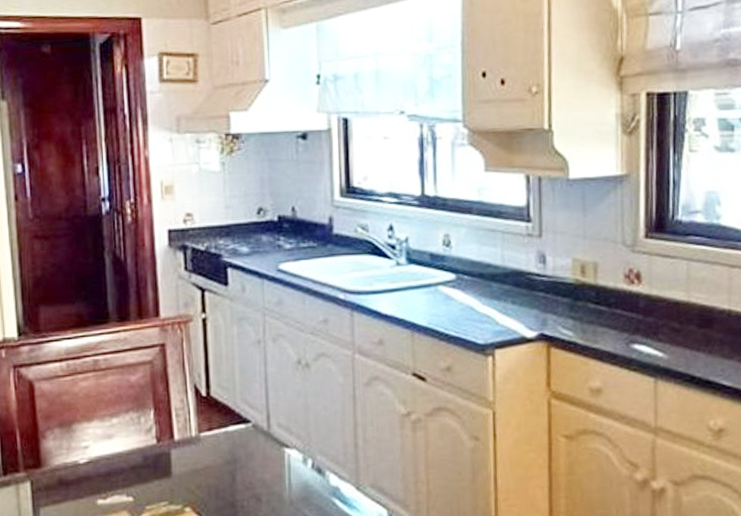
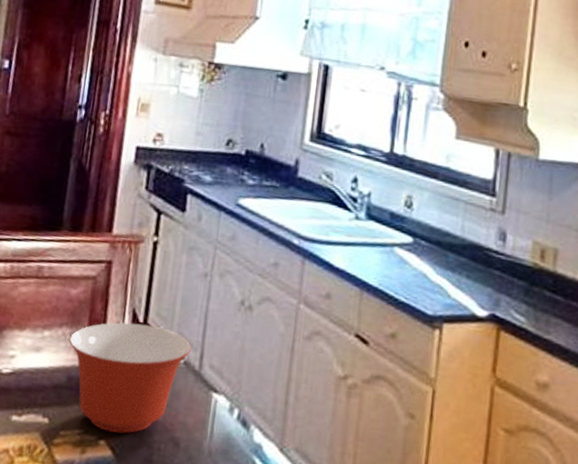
mixing bowl: none [138,397,257,499] -> present [69,322,191,434]

